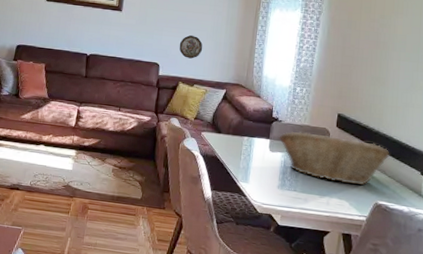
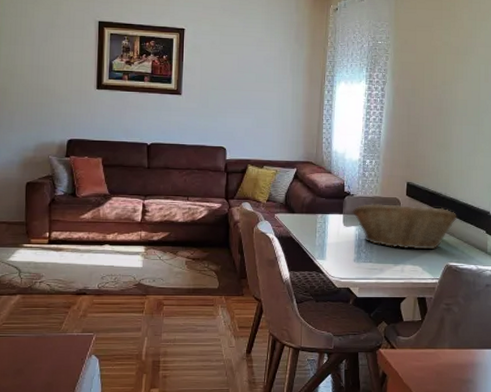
decorative plate: present [179,34,203,59] -> none [245,114,270,140]

